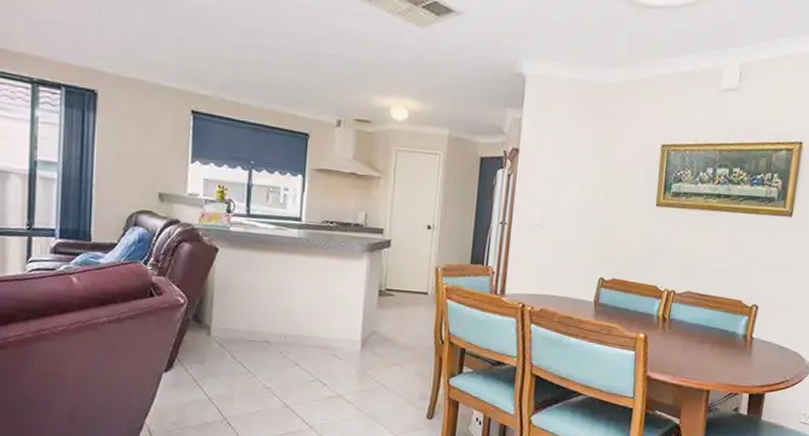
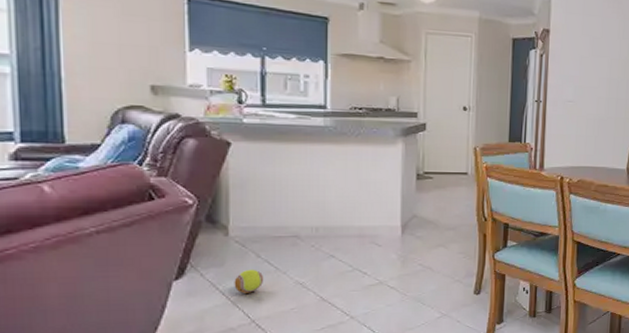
ball: none [211,368,237,392] -> present [234,269,264,293]

